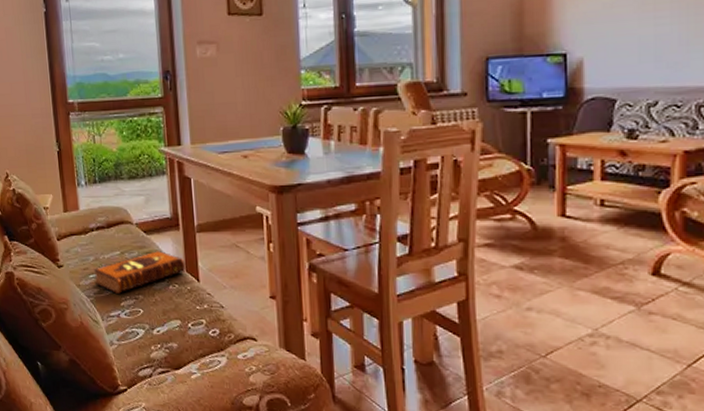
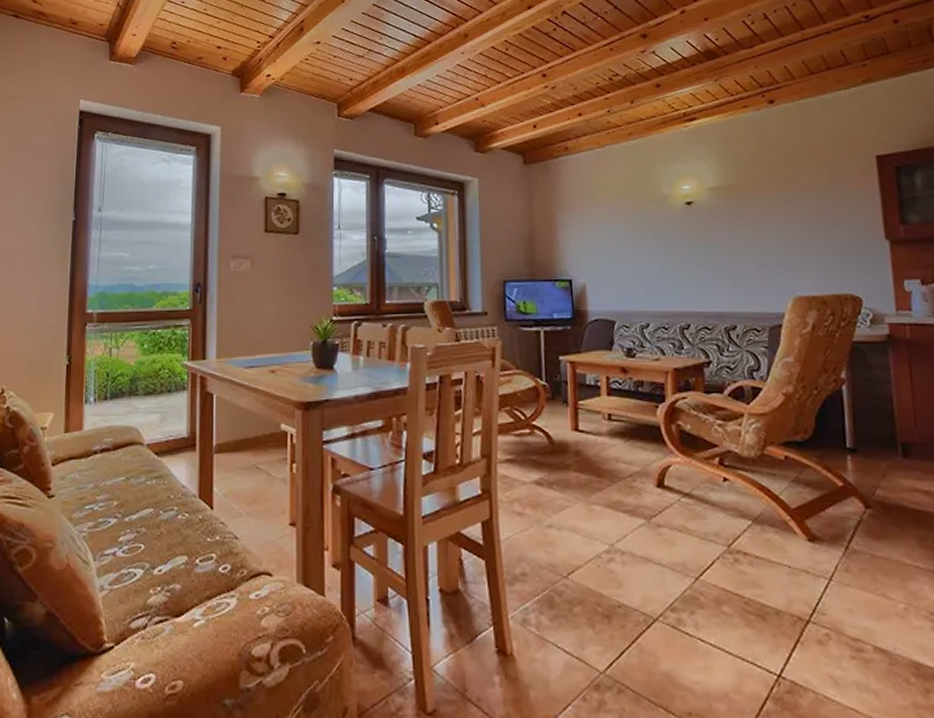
hardback book: present [93,251,186,294] -> none [90,475,199,527]

